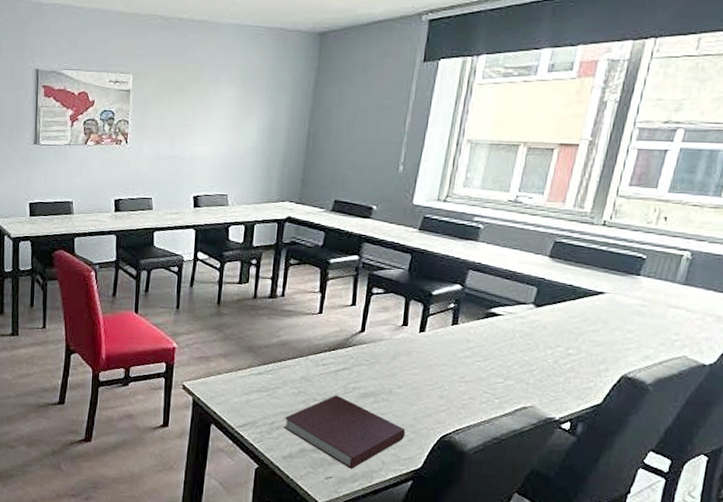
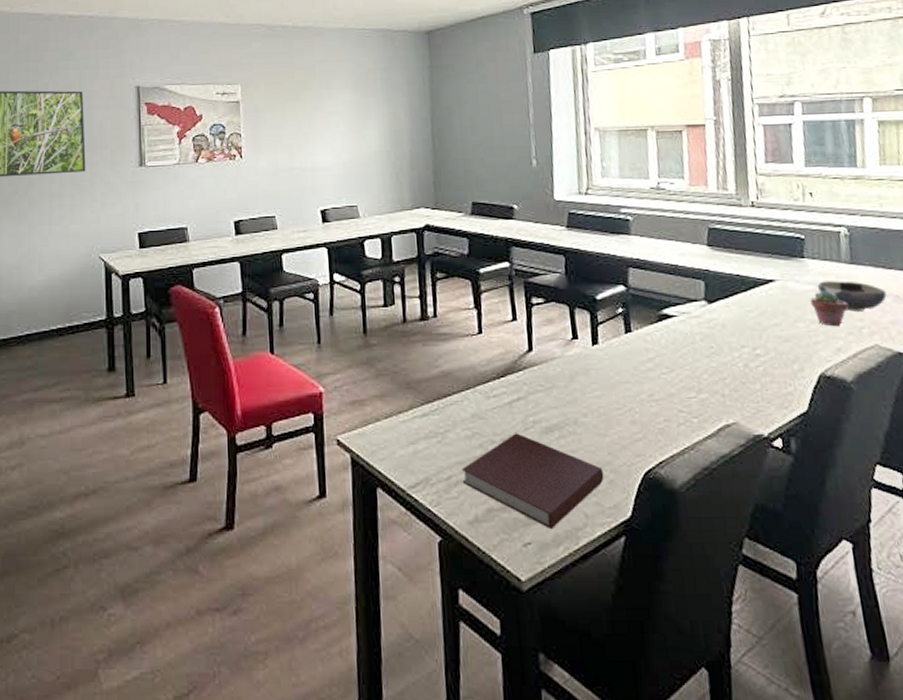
potted succulent: none [633,305,668,338] -> present [810,290,848,327]
bowl: none [644,297,710,327] -> present [816,281,887,312]

